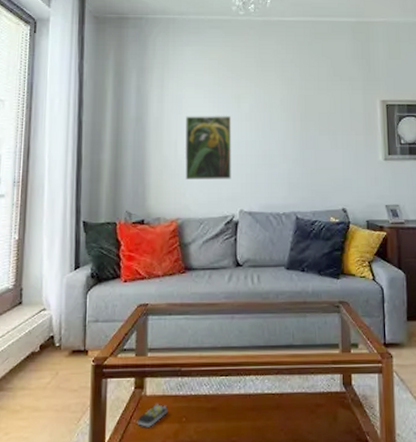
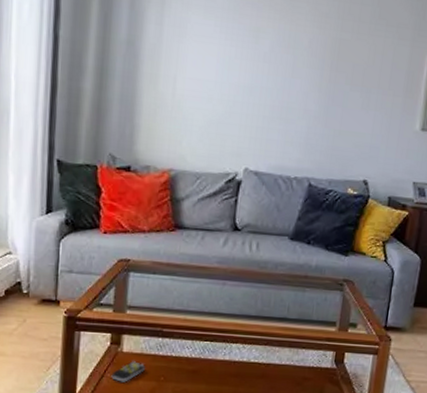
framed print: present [185,116,231,179] -> none [183,46,246,131]

